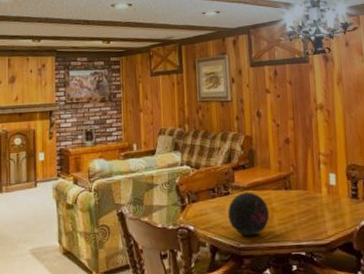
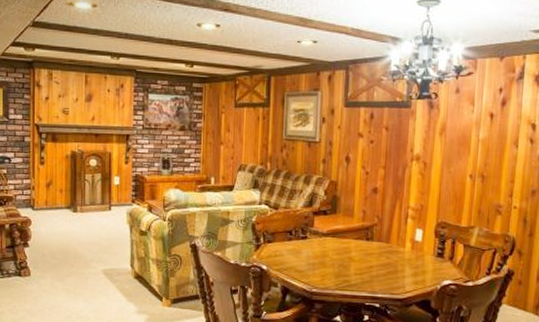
decorative orb: present [228,192,270,237] -> none [303,238,347,283]

